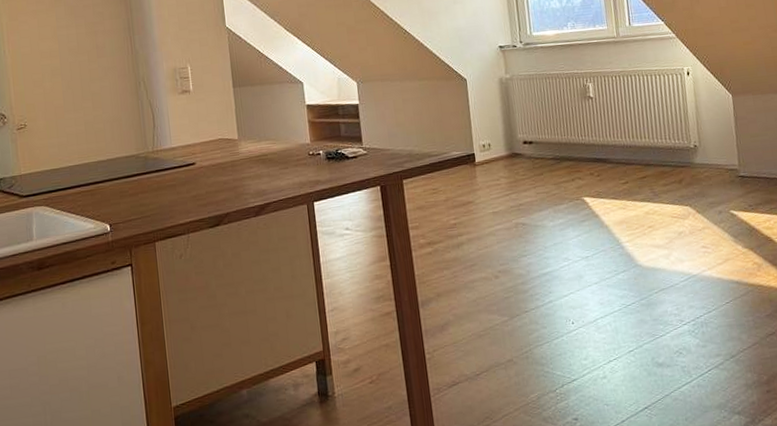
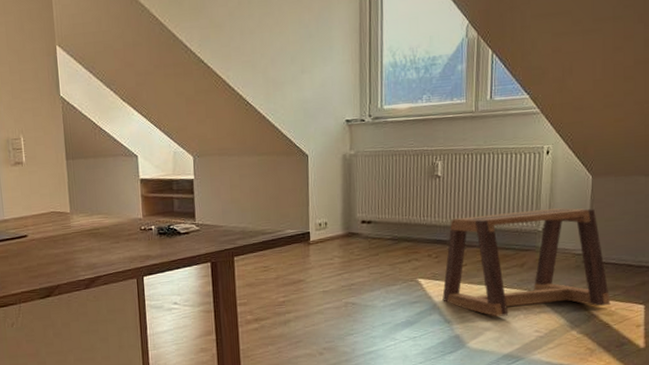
stool: none [607,125,769,234] -> present [442,208,611,317]

